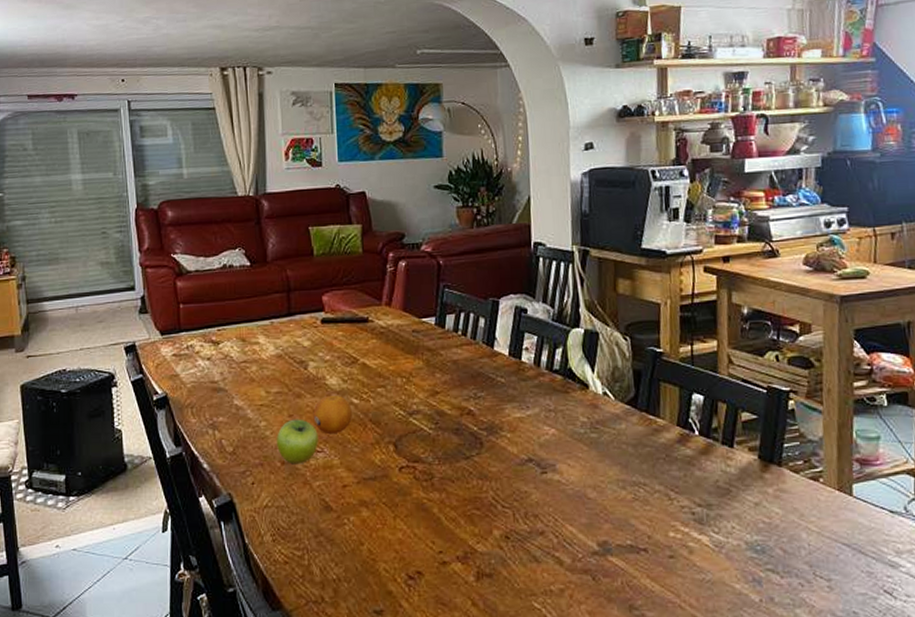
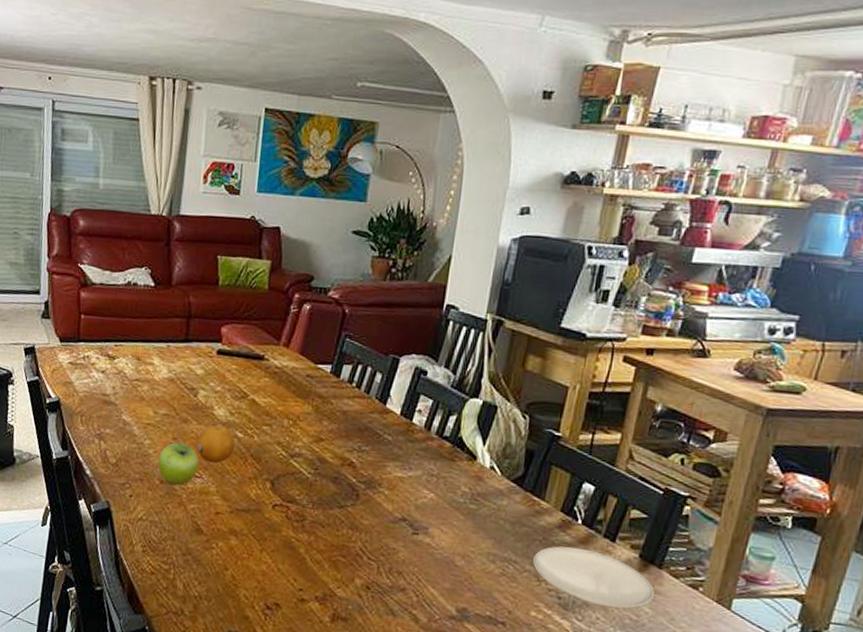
plate: none [661,459,780,515] -> present [533,546,654,609]

